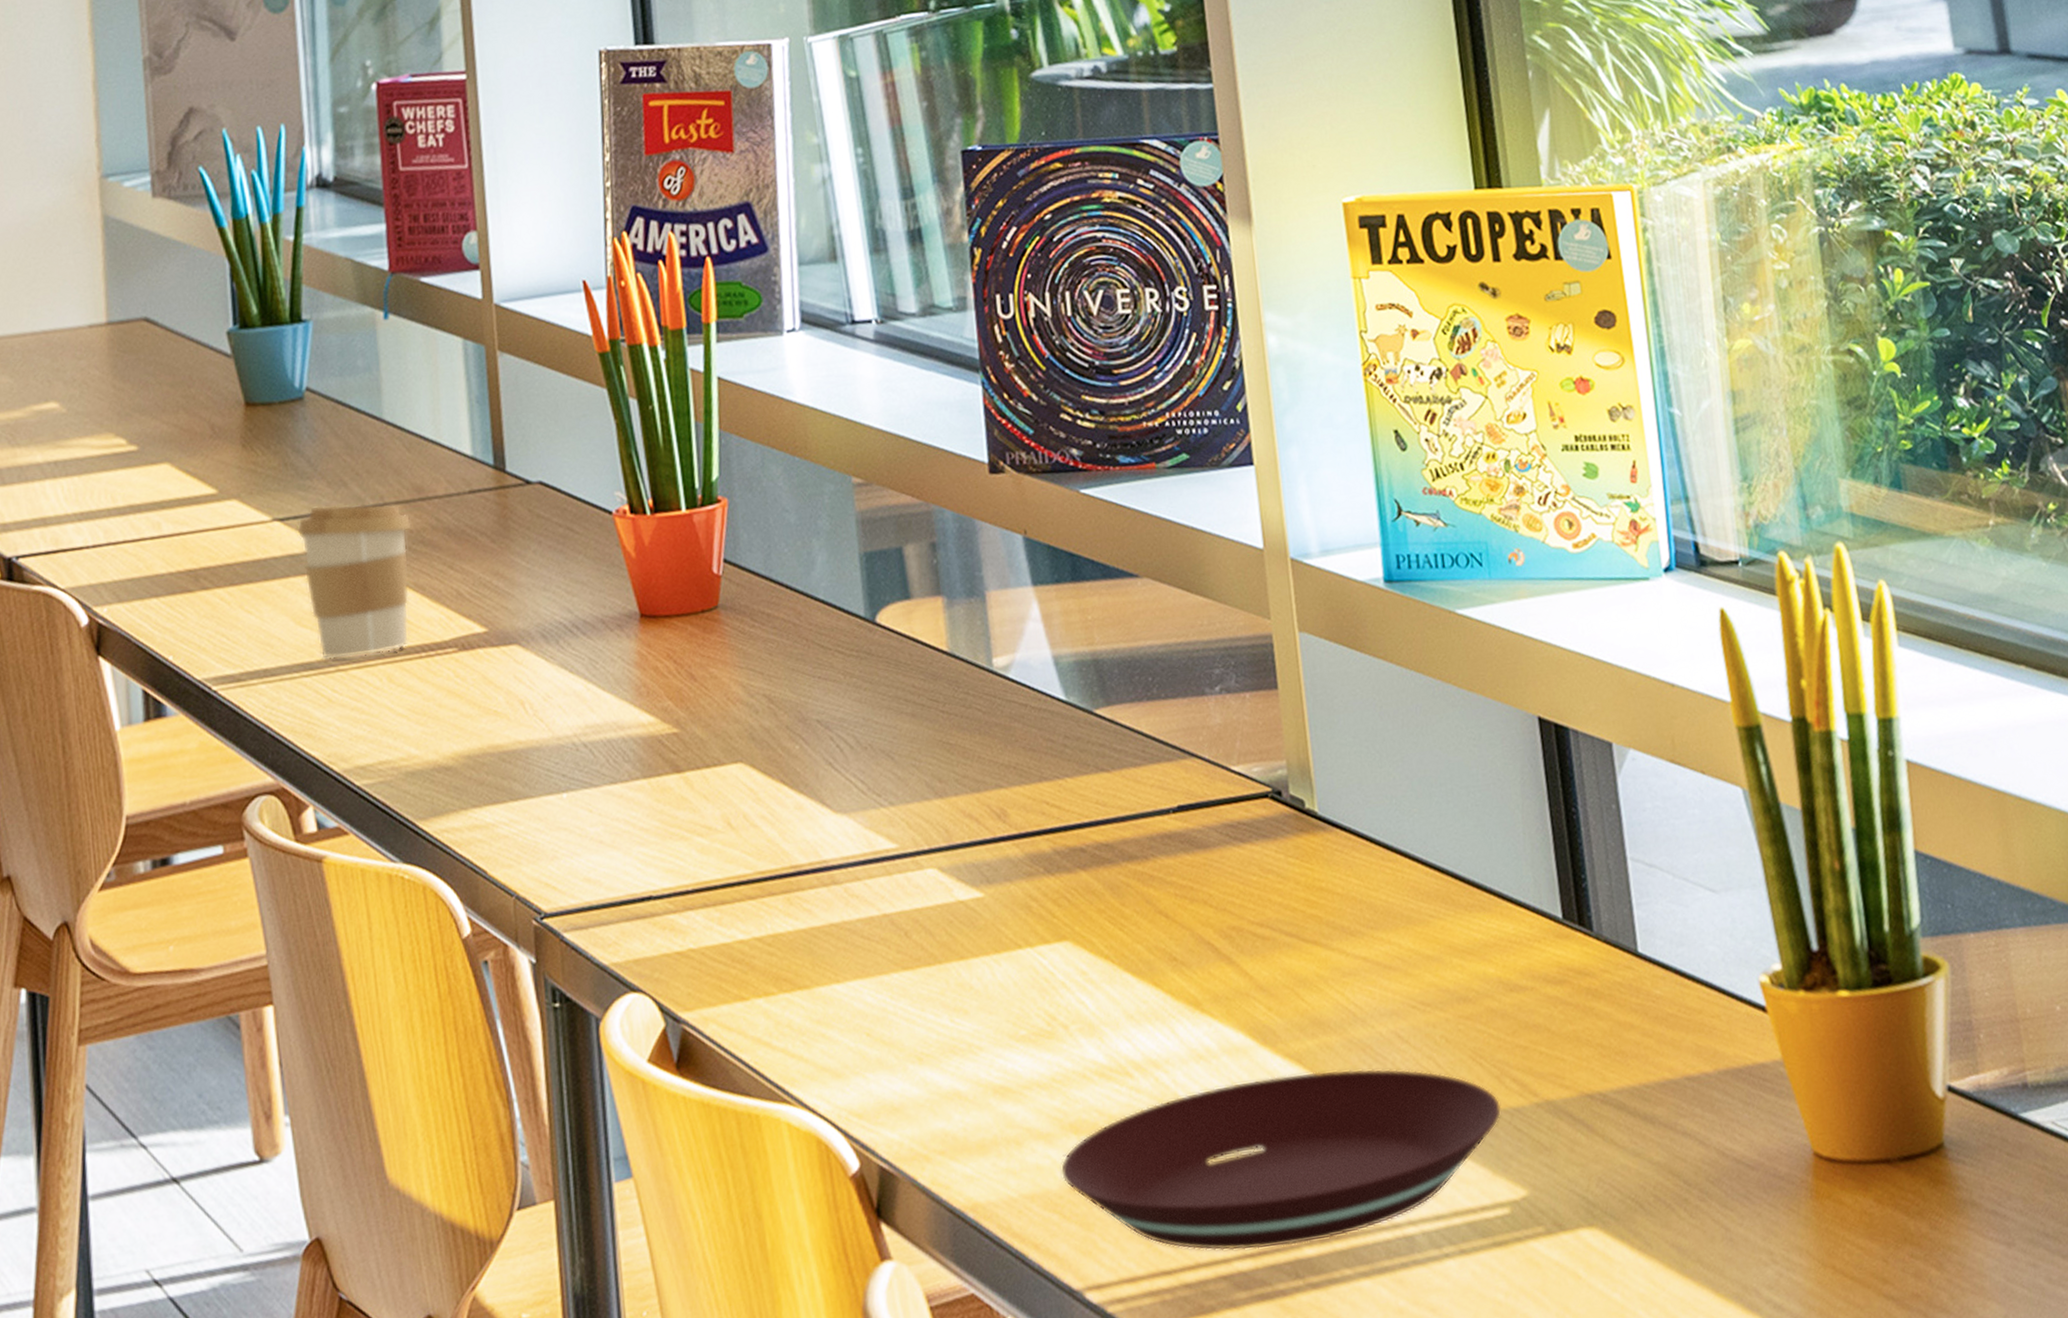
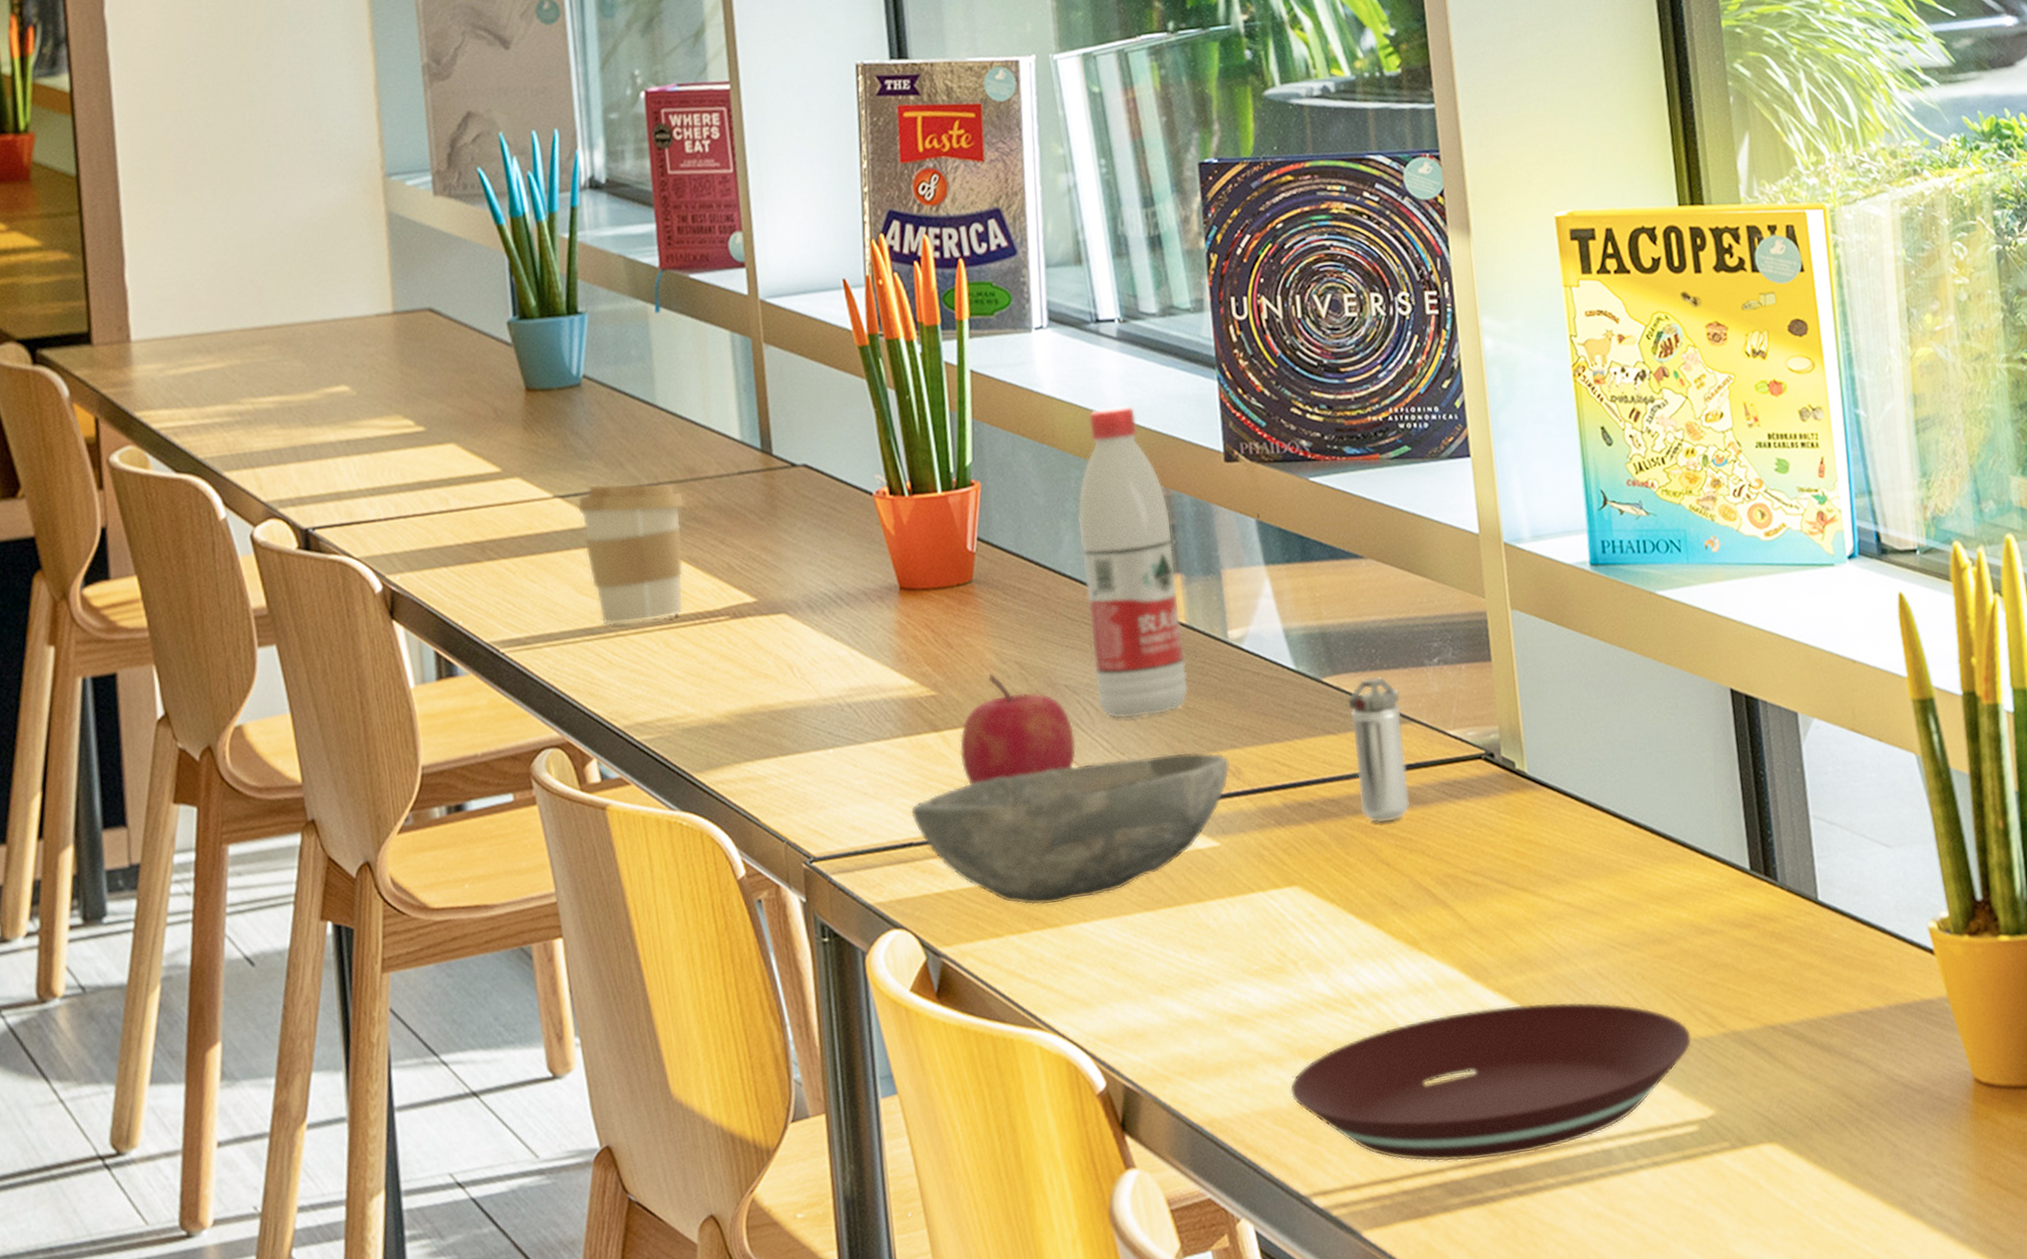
bowl: none [650,792,996,965] -> present [911,751,1230,905]
apple: none [702,707,829,831] -> present [959,673,1077,785]
water bottle: none [831,413,950,757] -> present [1078,405,1189,719]
shaker: none [1122,707,1191,870] -> present [1347,676,1410,823]

